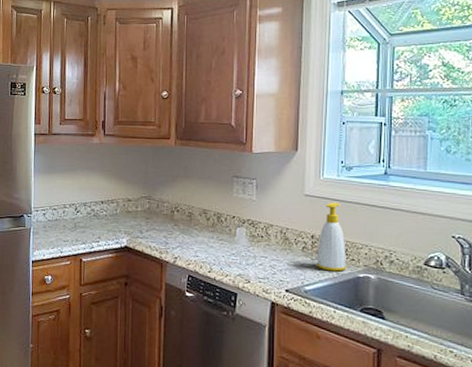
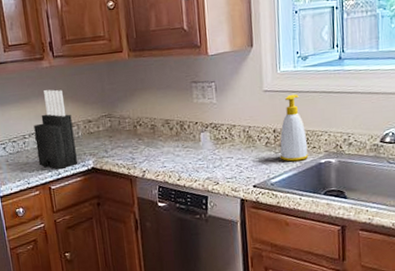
knife block: none [74,165,113,243] -> present [34,89,78,169]

